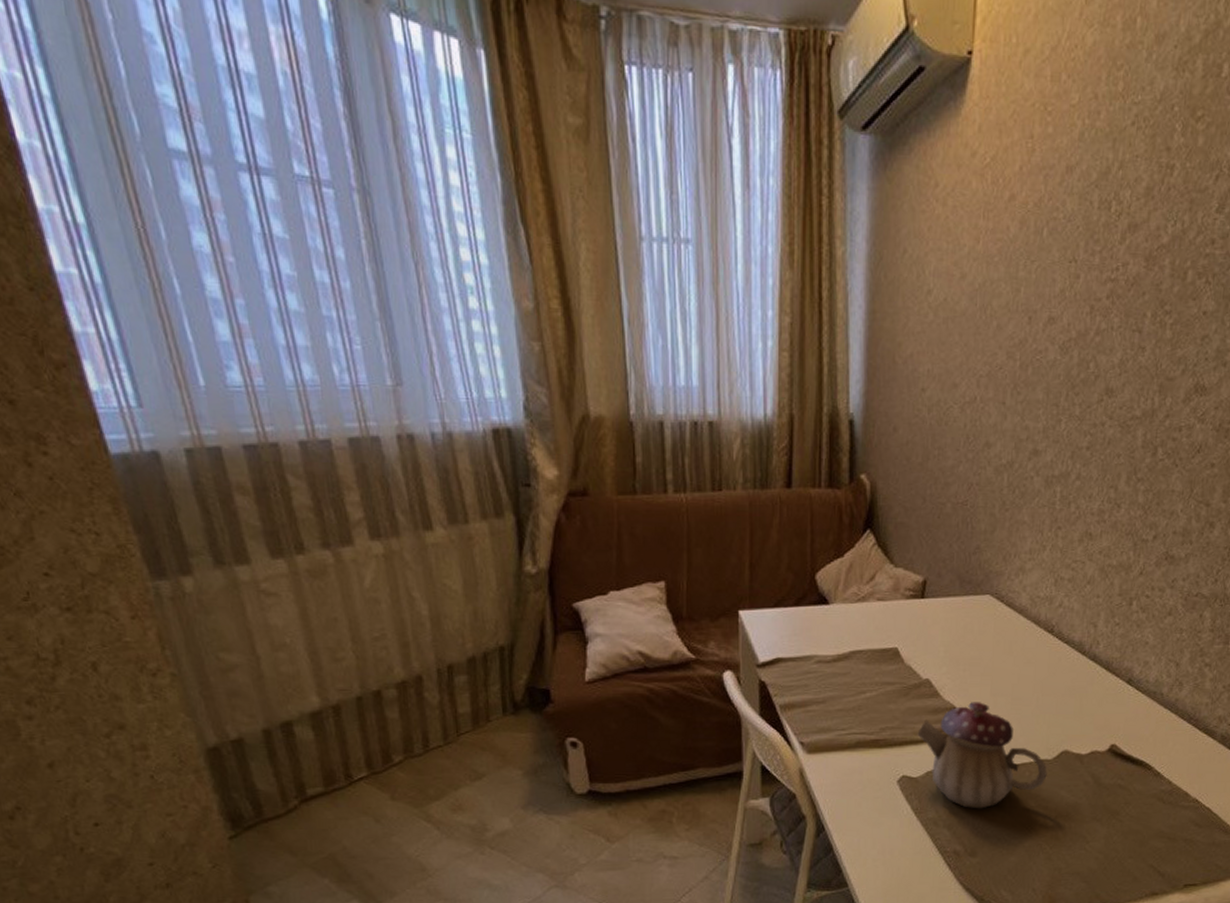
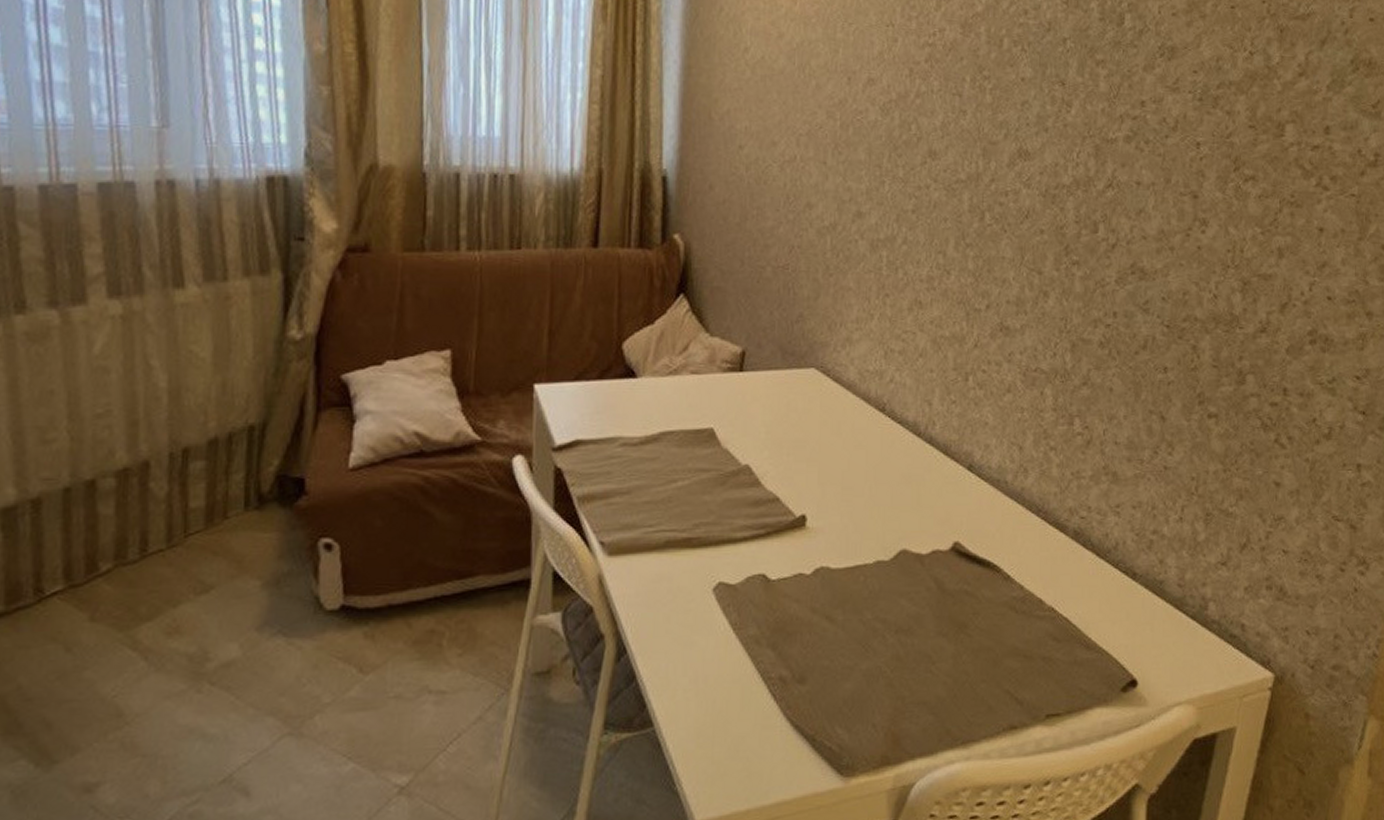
teapot: present [917,702,1047,809] -> none [736,492,884,623]

